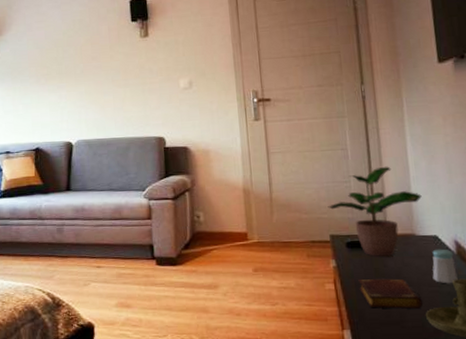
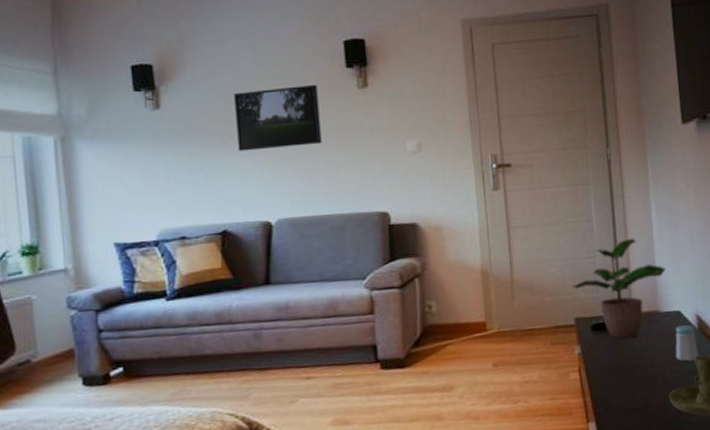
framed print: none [45,35,112,88] -> present [233,84,322,152]
book: present [358,278,423,309] -> none [603,360,666,396]

